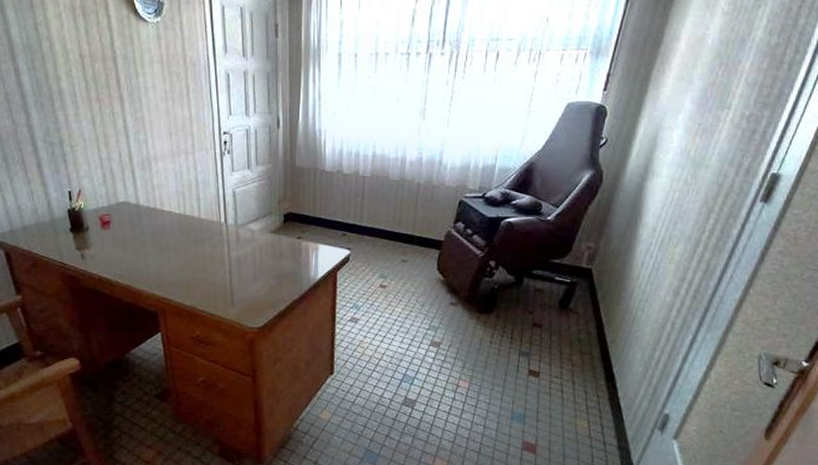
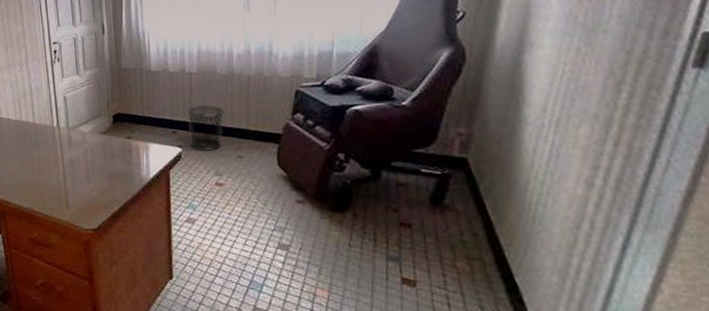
waste bin: none [358,209,394,254] -> present [187,104,225,151]

